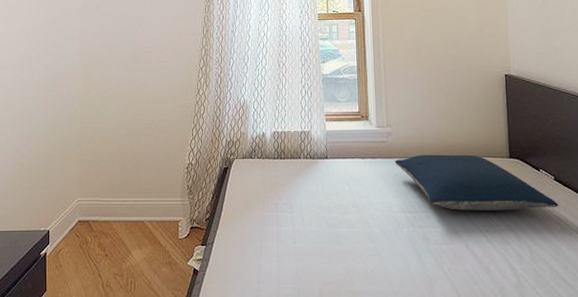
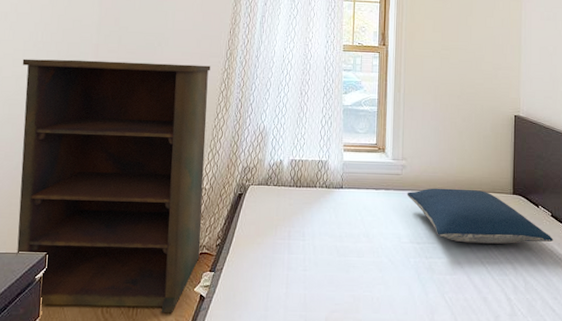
shelving unit: none [16,43,191,287] -> present [16,59,211,314]

